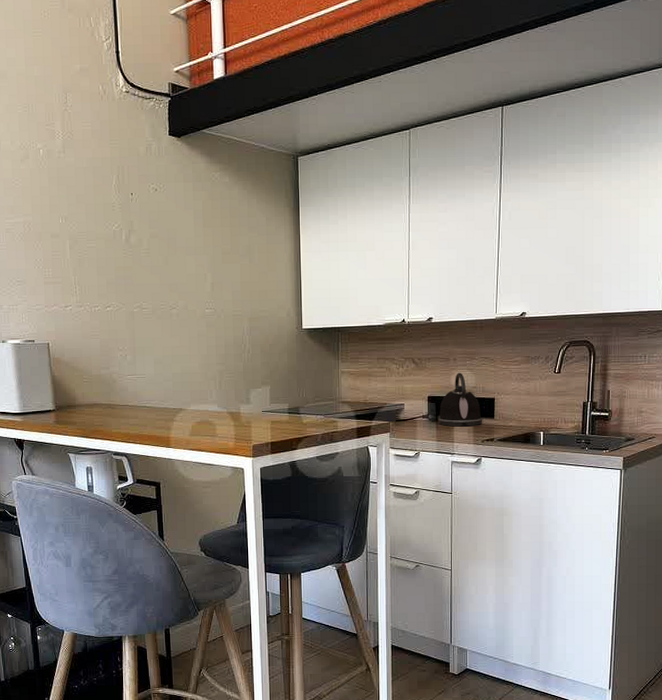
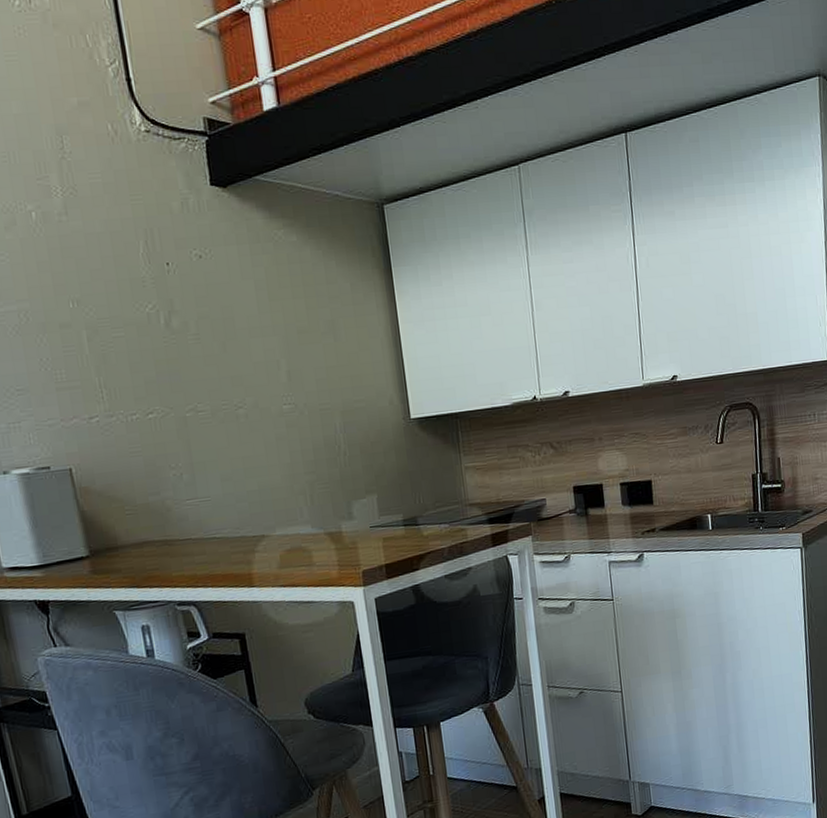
kettle: present [438,372,482,427] -> none [588,453,640,520]

